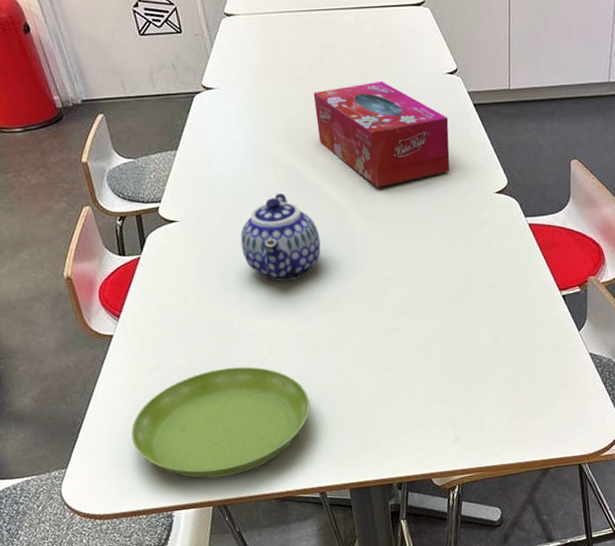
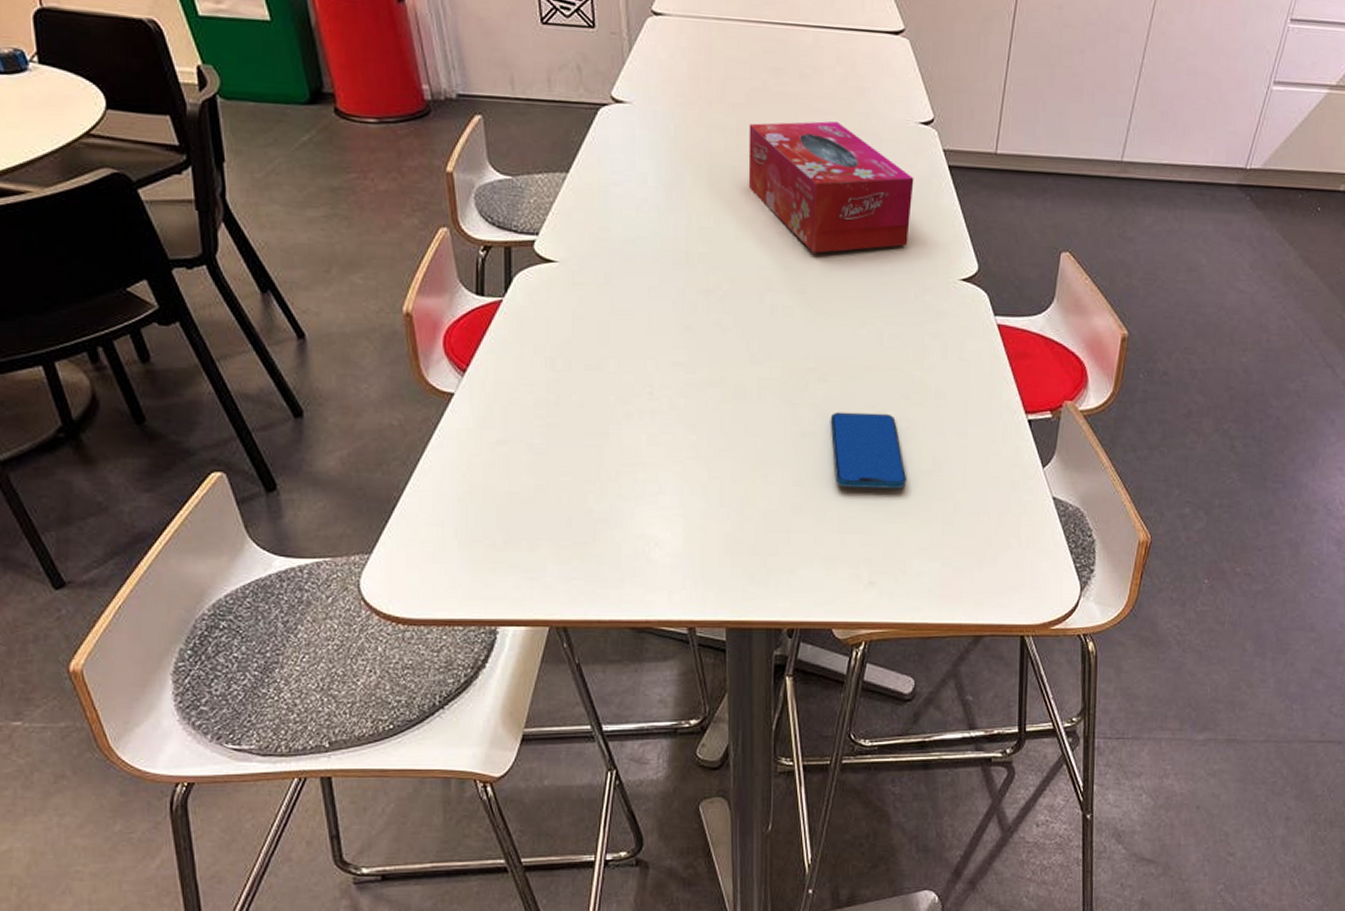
saucer: present [131,366,310,479] -> none [459,454,691,591]
teapot: present [240,192,321,282] -> none [632,243,733,355]
smartphone: none [408,305,474,368] -> present [830,412,906,489]

